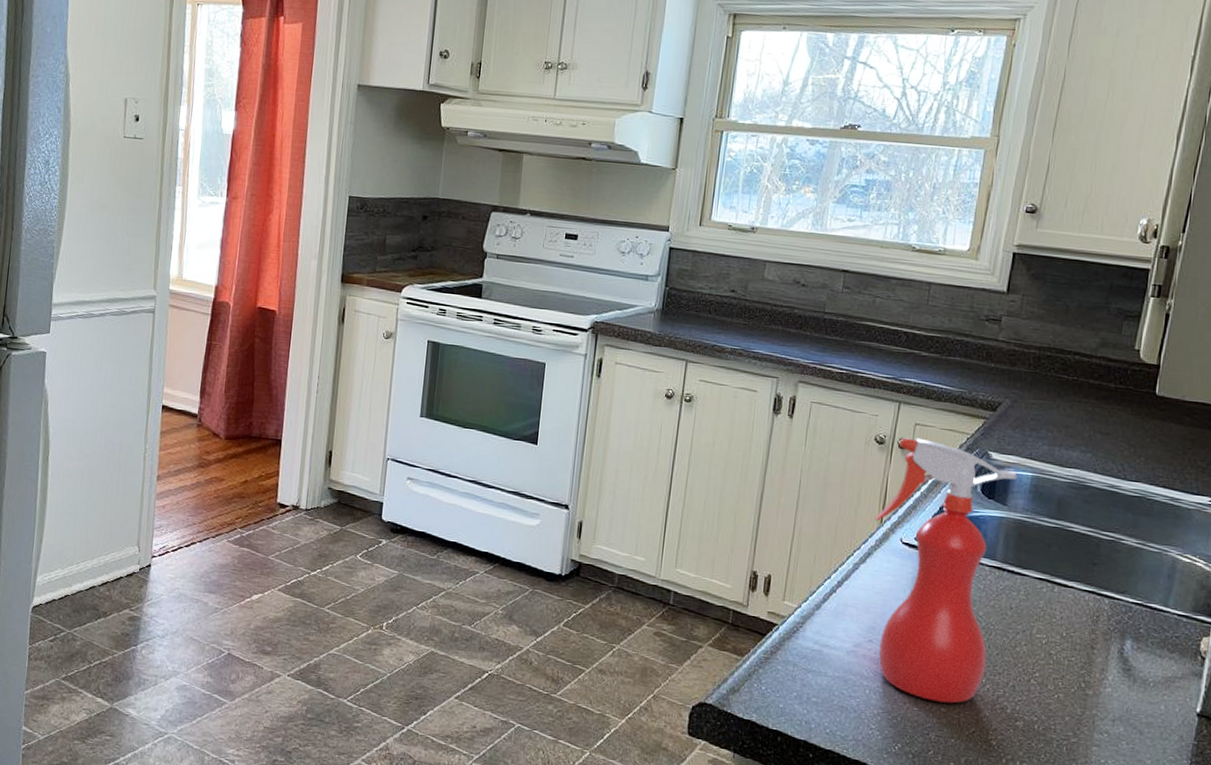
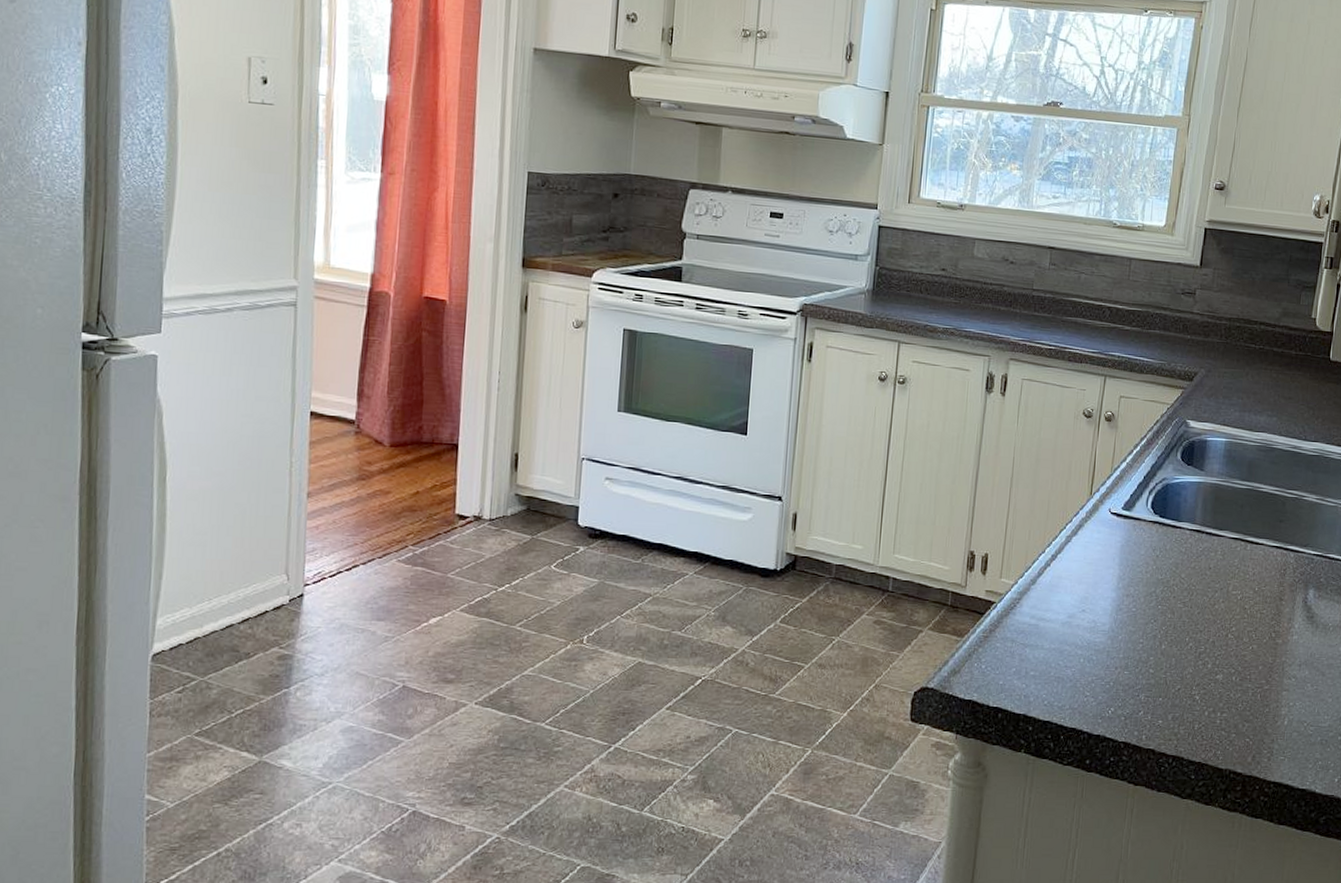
spray bottle: present [875,437,1018,704] -> none [1085,410,1213,664]

